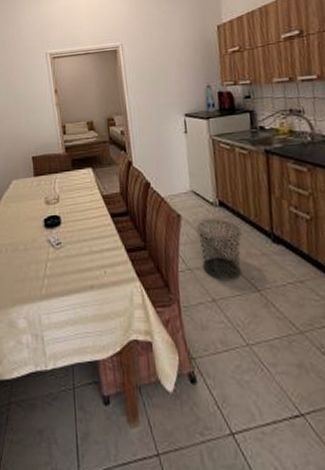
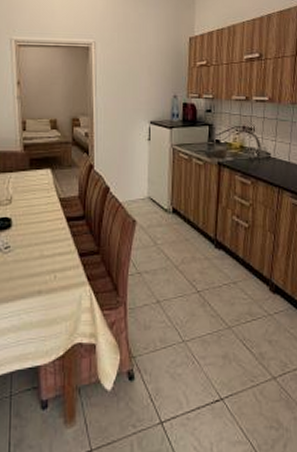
waste bin: present [195,218,242,280] -> none [148,224,189,283]

